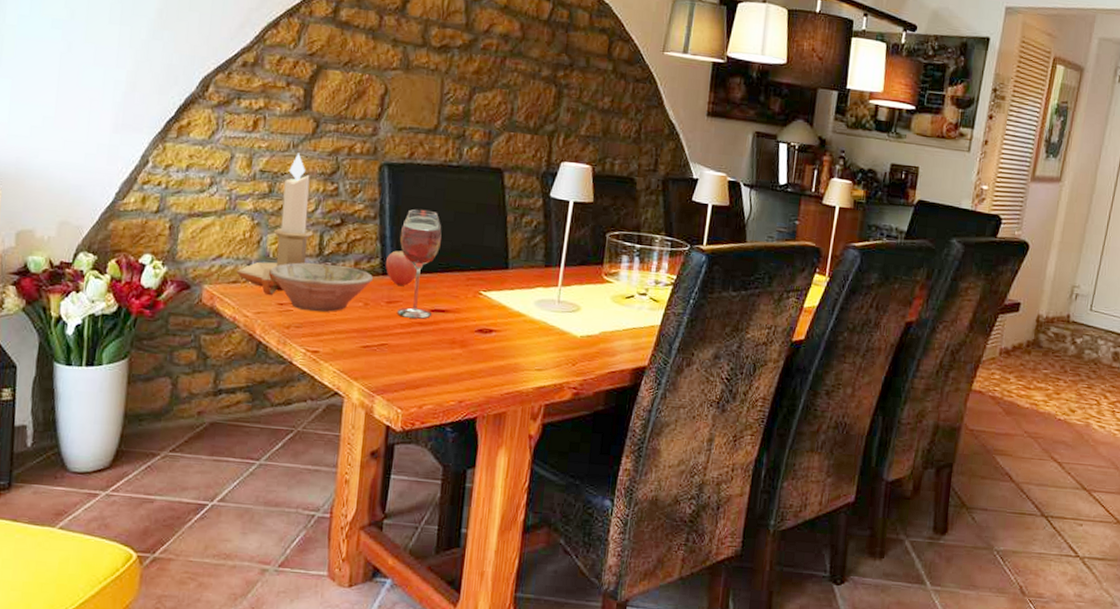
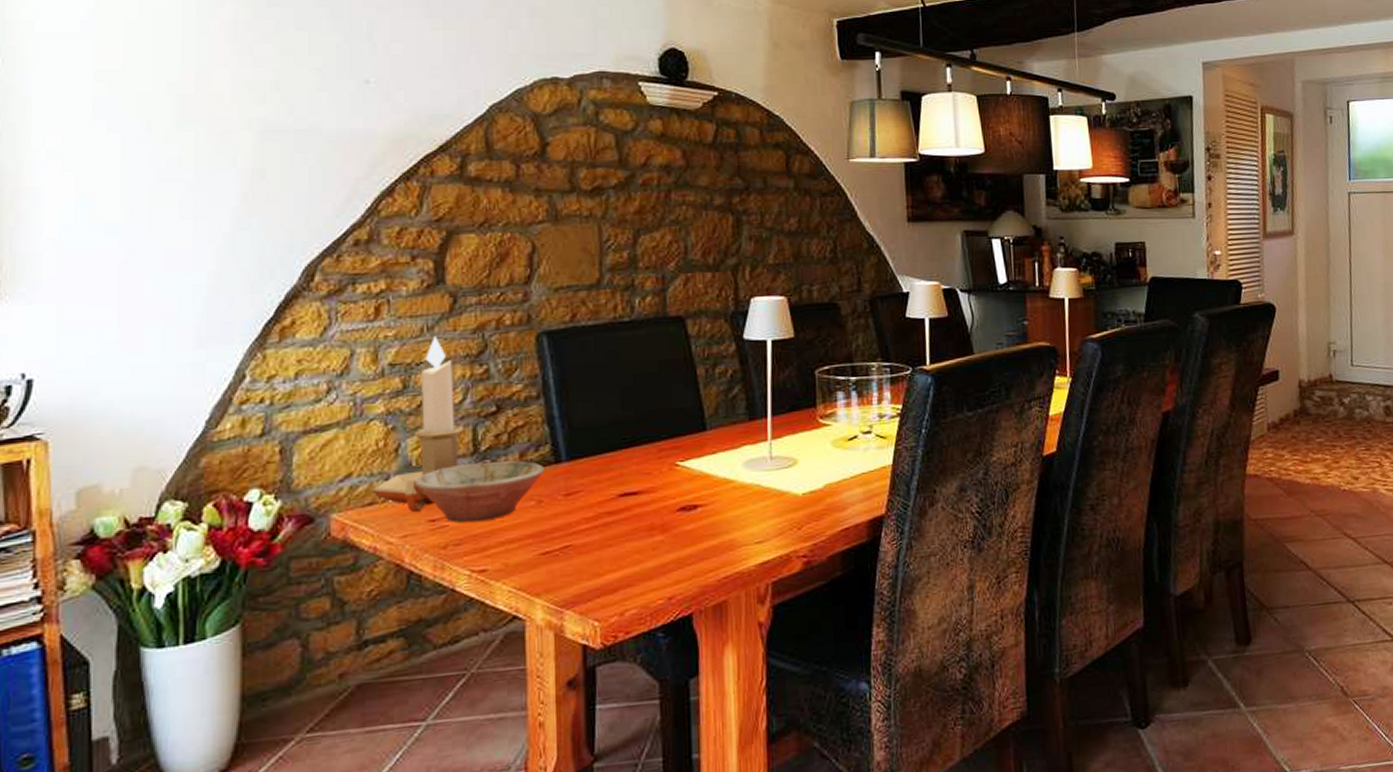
fruit: present [385,250,418,286] -> none [557,431,598,472]
wineglass: present [398,209,443,319] -> none [571,378,623,509]

